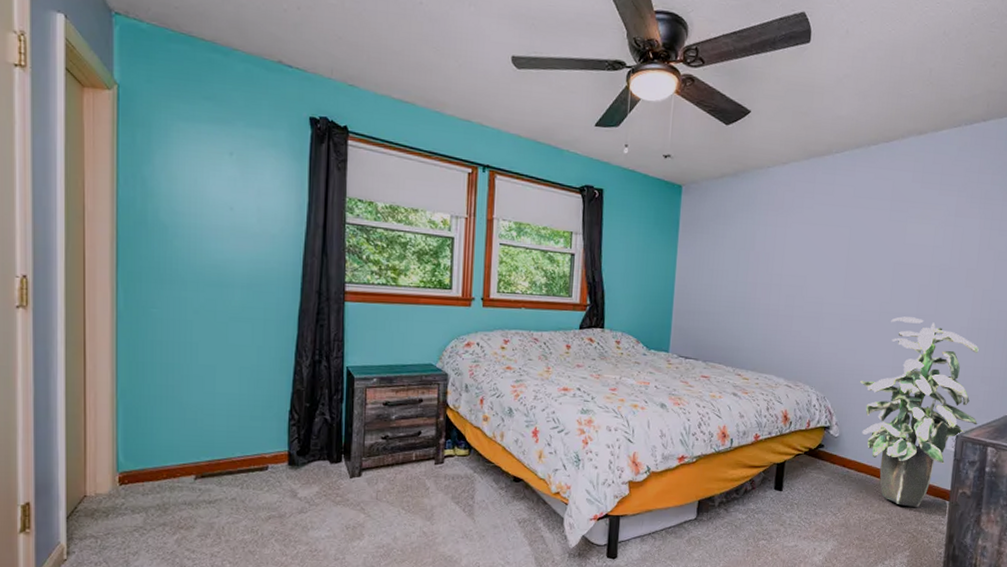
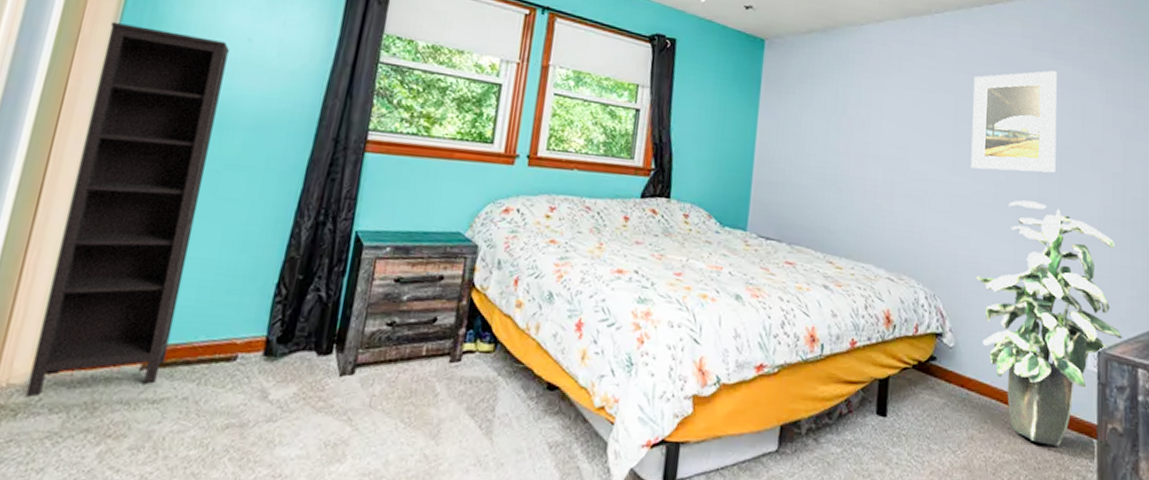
bookcase: none [110,197,215,503] -> present [25,21,229,398]
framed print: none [860,201,942,293] -> present [971,70,1057,173]

